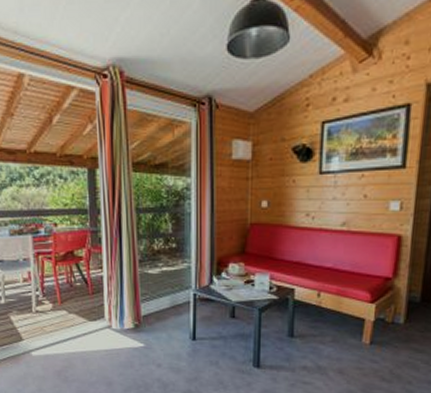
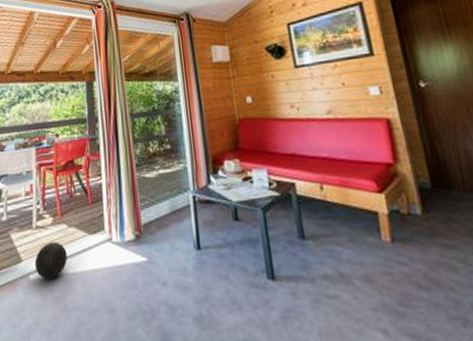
ball: none [35,325,68,356] -> present [34,241,67,280]

